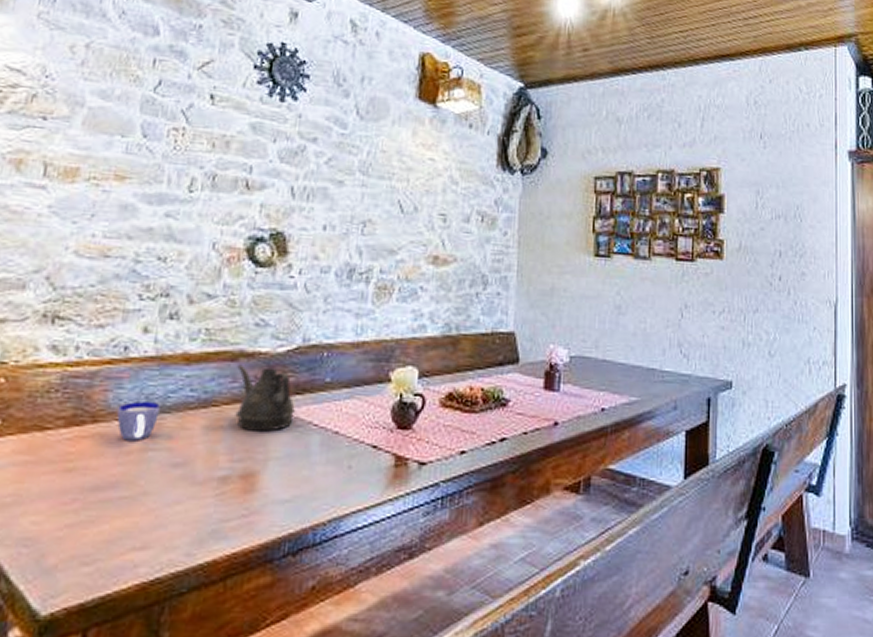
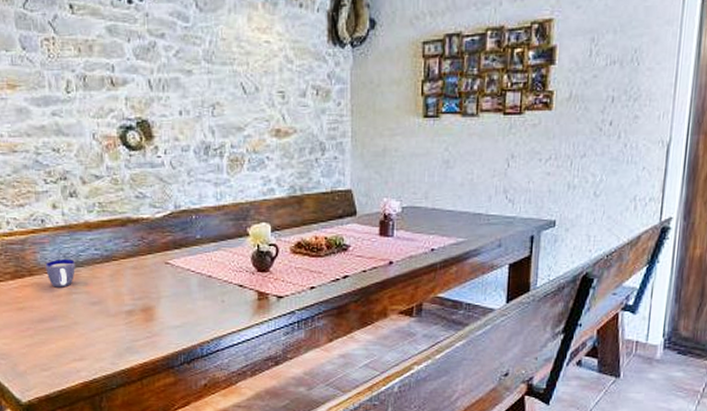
teapot: present [235,364,296,432] -> none [127,228,177,277]

